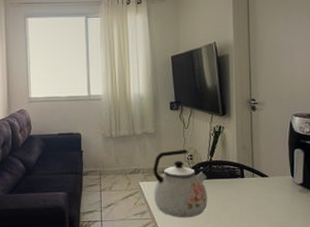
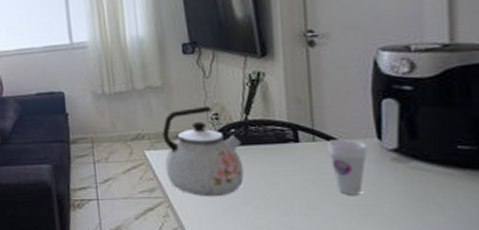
cup: none [262,176,285,216] -> present [327,139,367,195]

